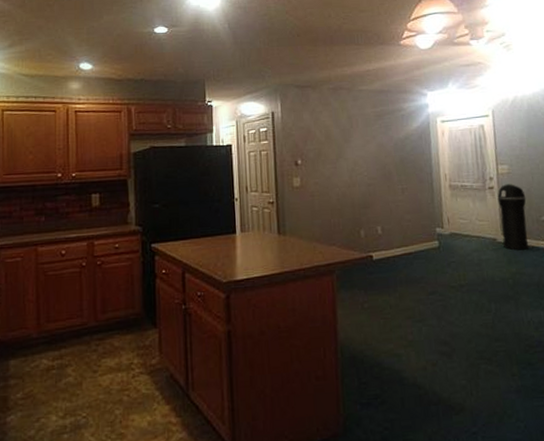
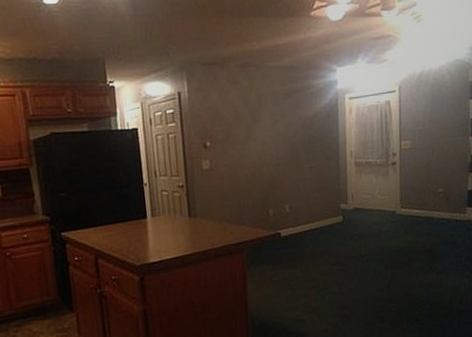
trash can: present [497,184,529,250] -> none [399,159,425,221]

